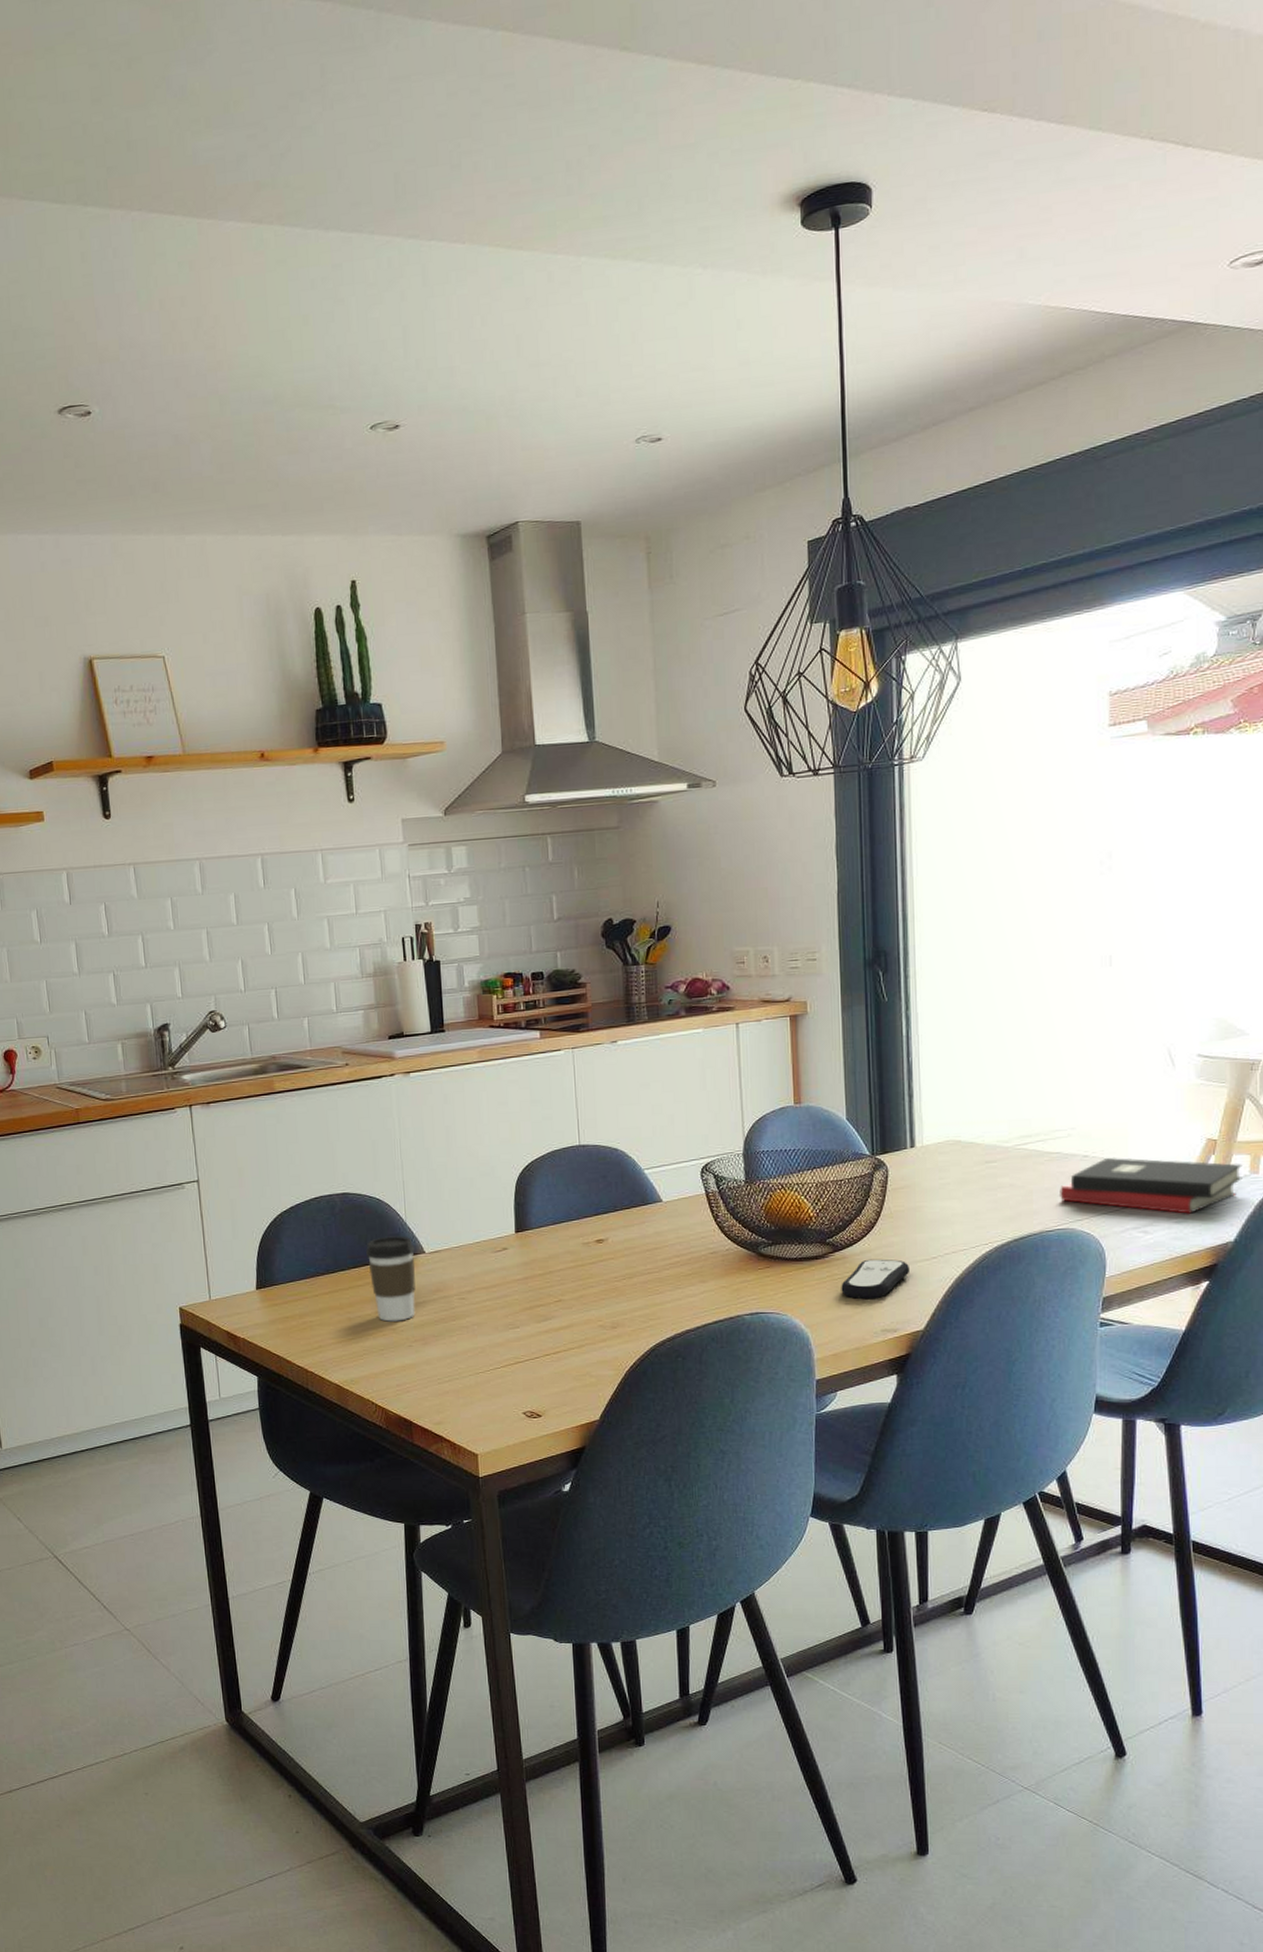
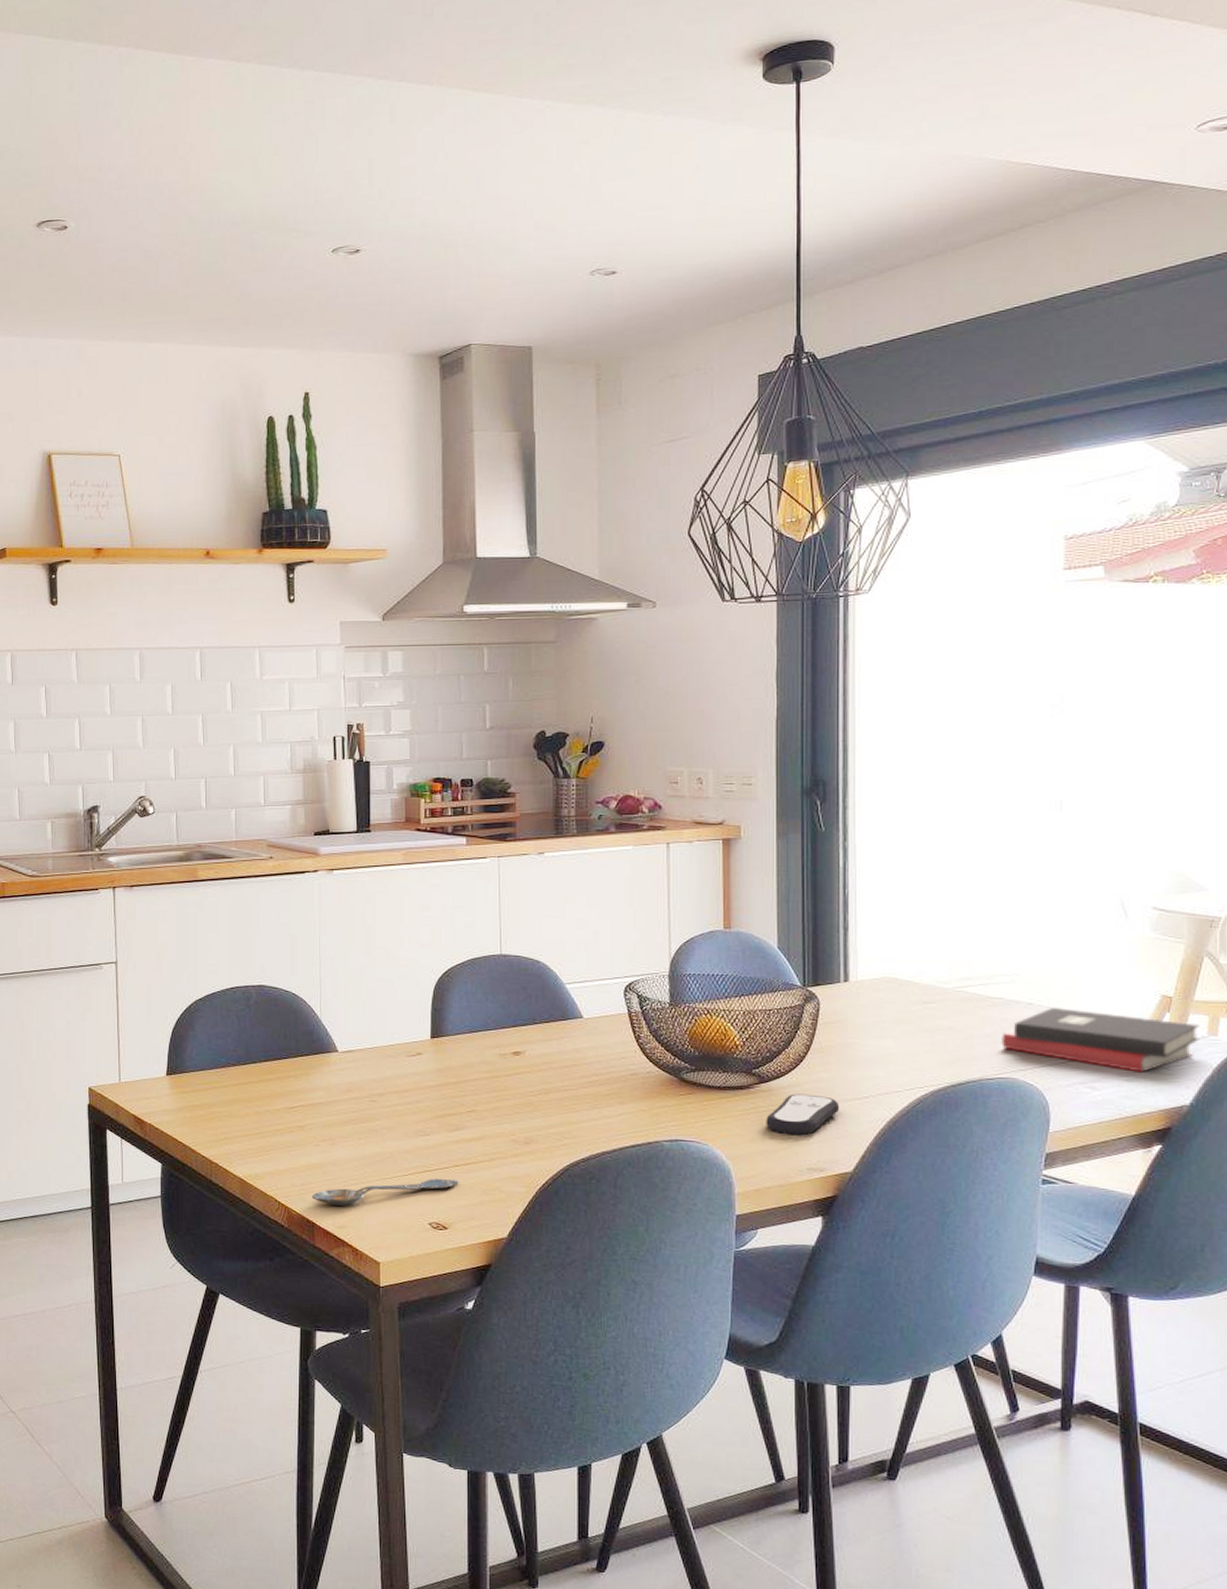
coffee cup: present [366,1236,416,1322] -> none [279,1032,328,1119]
spoon: none [407,1368,550,1404] -> present [311,1178,459,1207]

